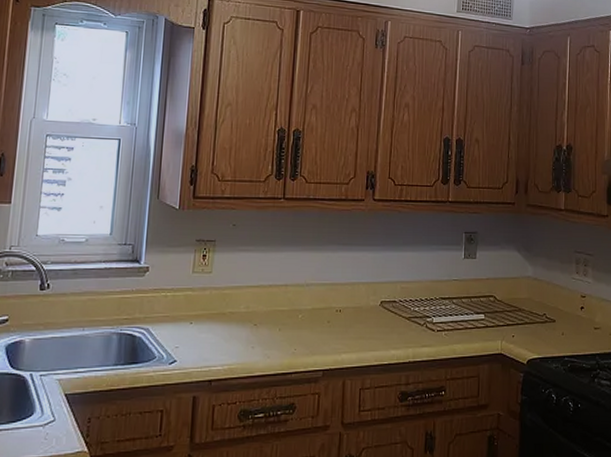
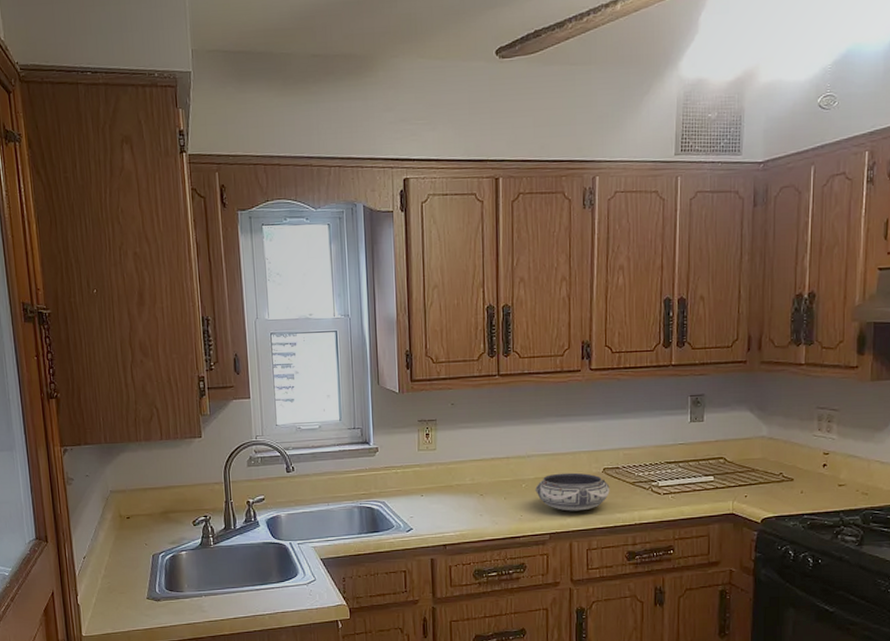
bowl: none [311,304,386,346] -> present [534,472,610,511]

